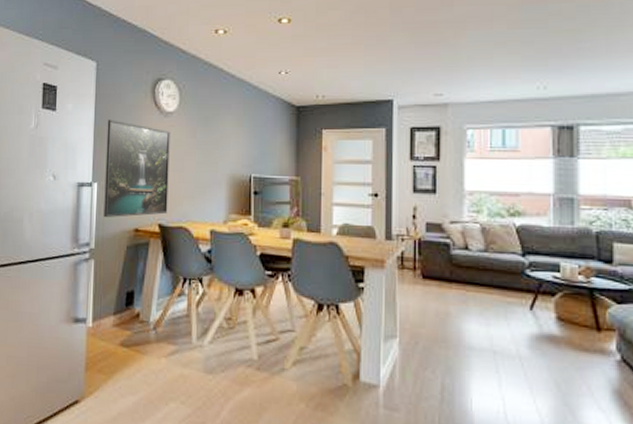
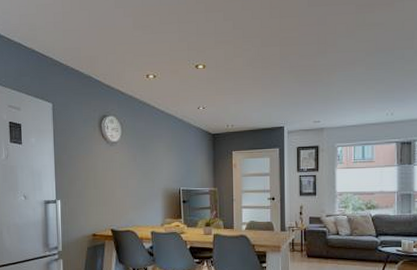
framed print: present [104,119,170,218] -> none [65,149,118,227]

